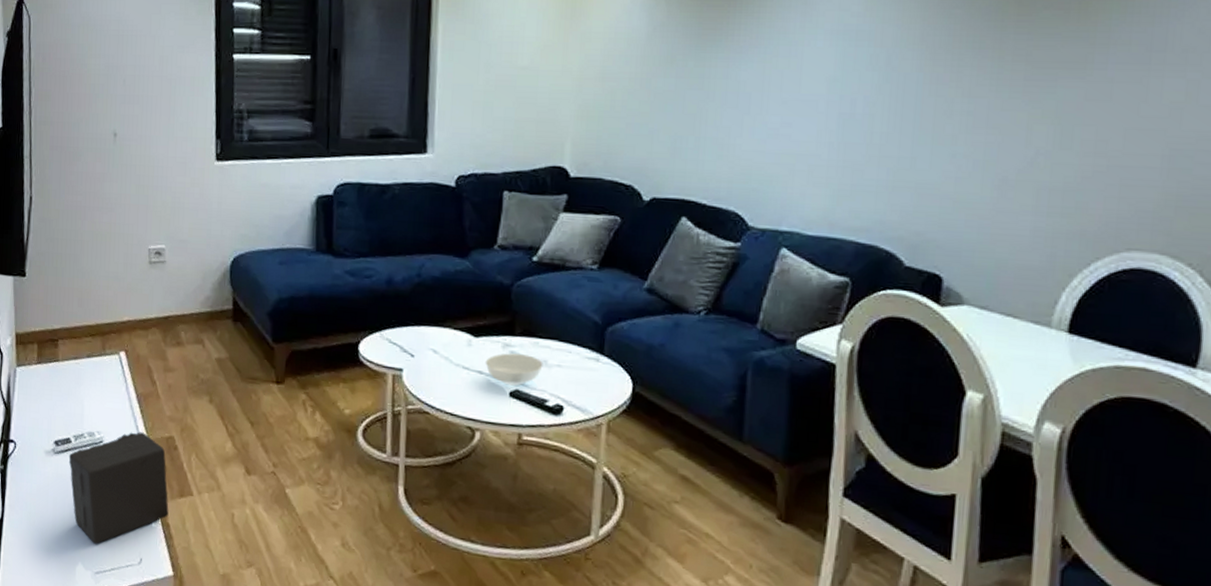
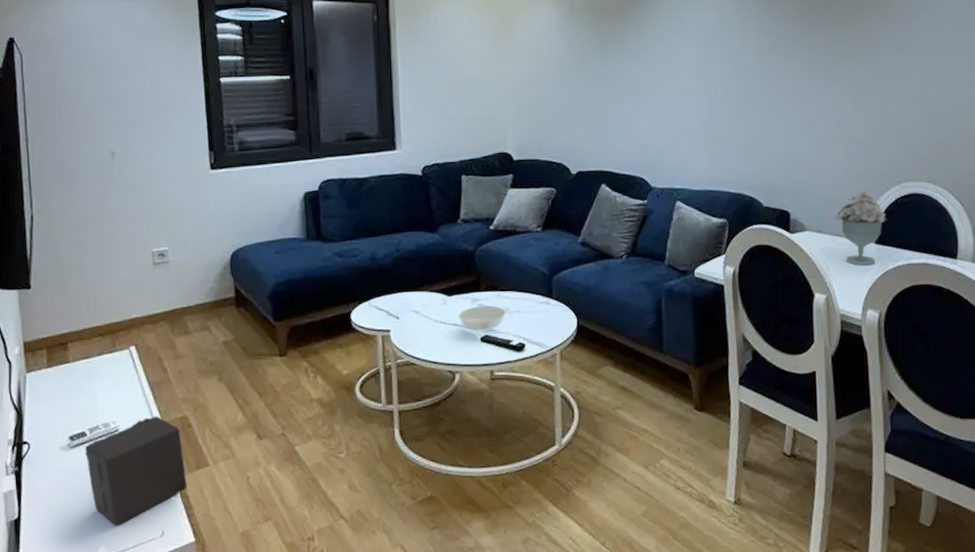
bouquet: none [1009,256,1091,363] -> present [834,190,887,266]

